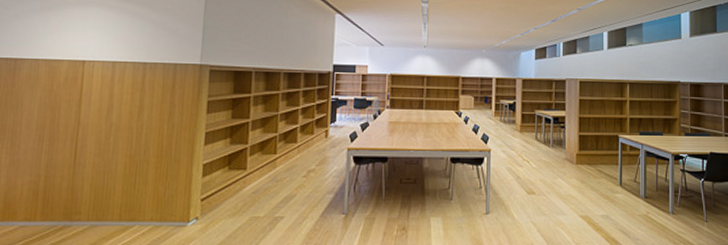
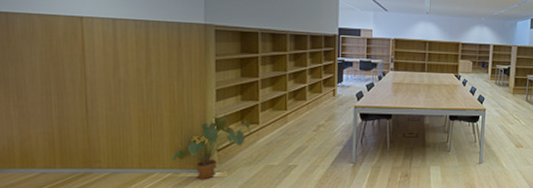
house plant: none [154,162,238,234] -> present [172,117,251,180]

